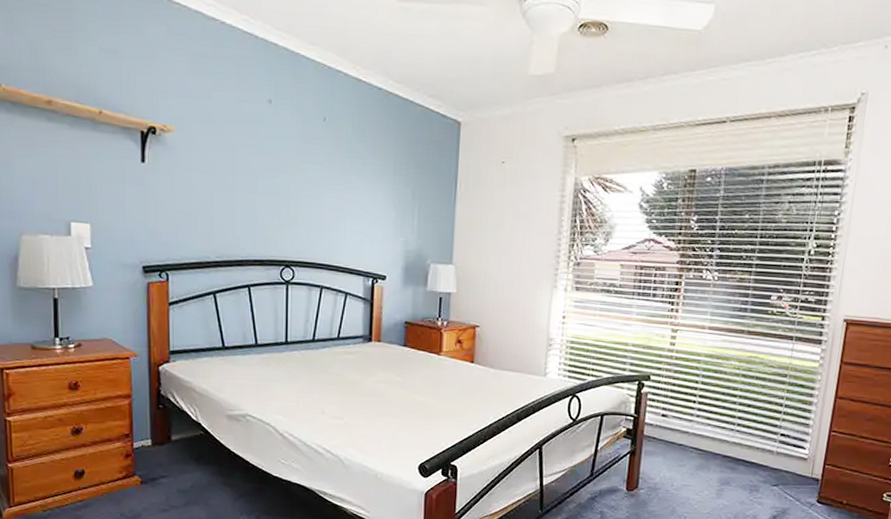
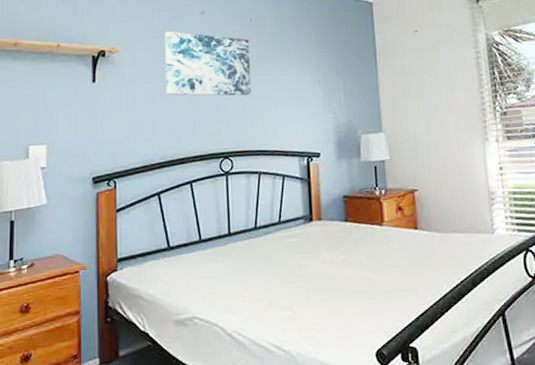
wall art: none [225,117,321,205] -> present [165,31,252,96]

